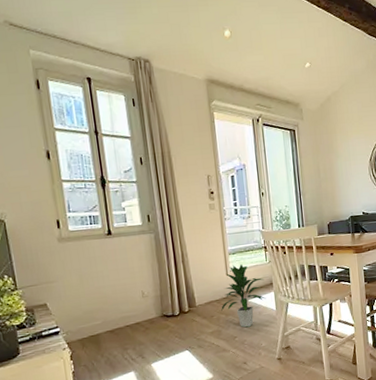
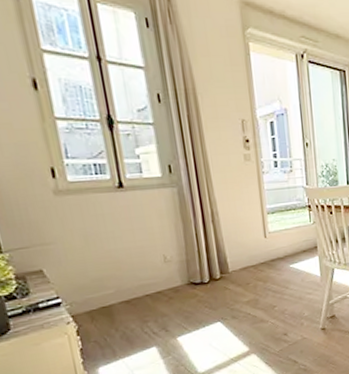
indoor plant: present [221,263,267,328] -> none [258,224,310,296]

